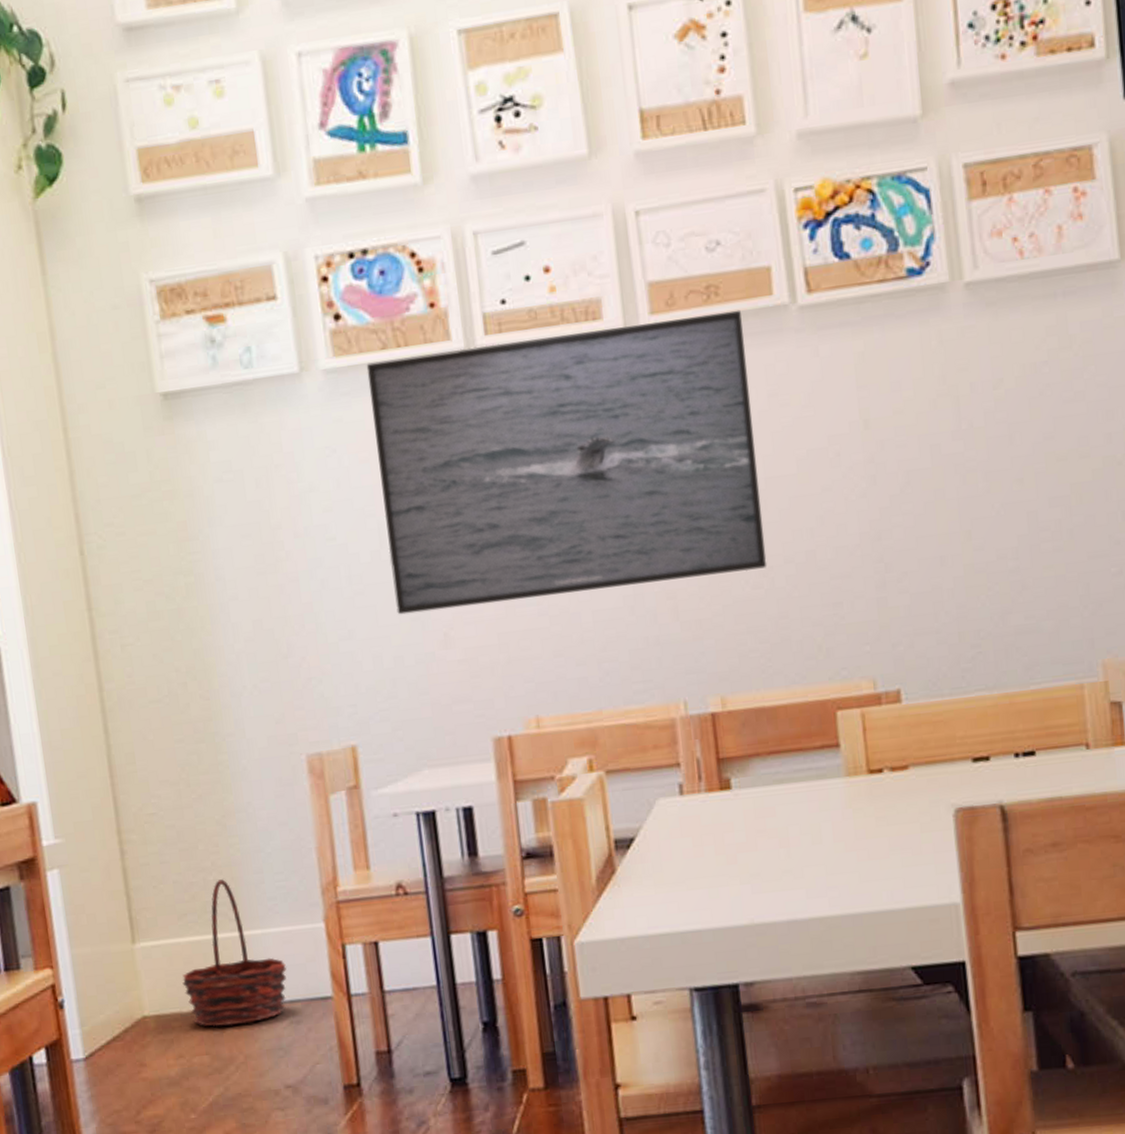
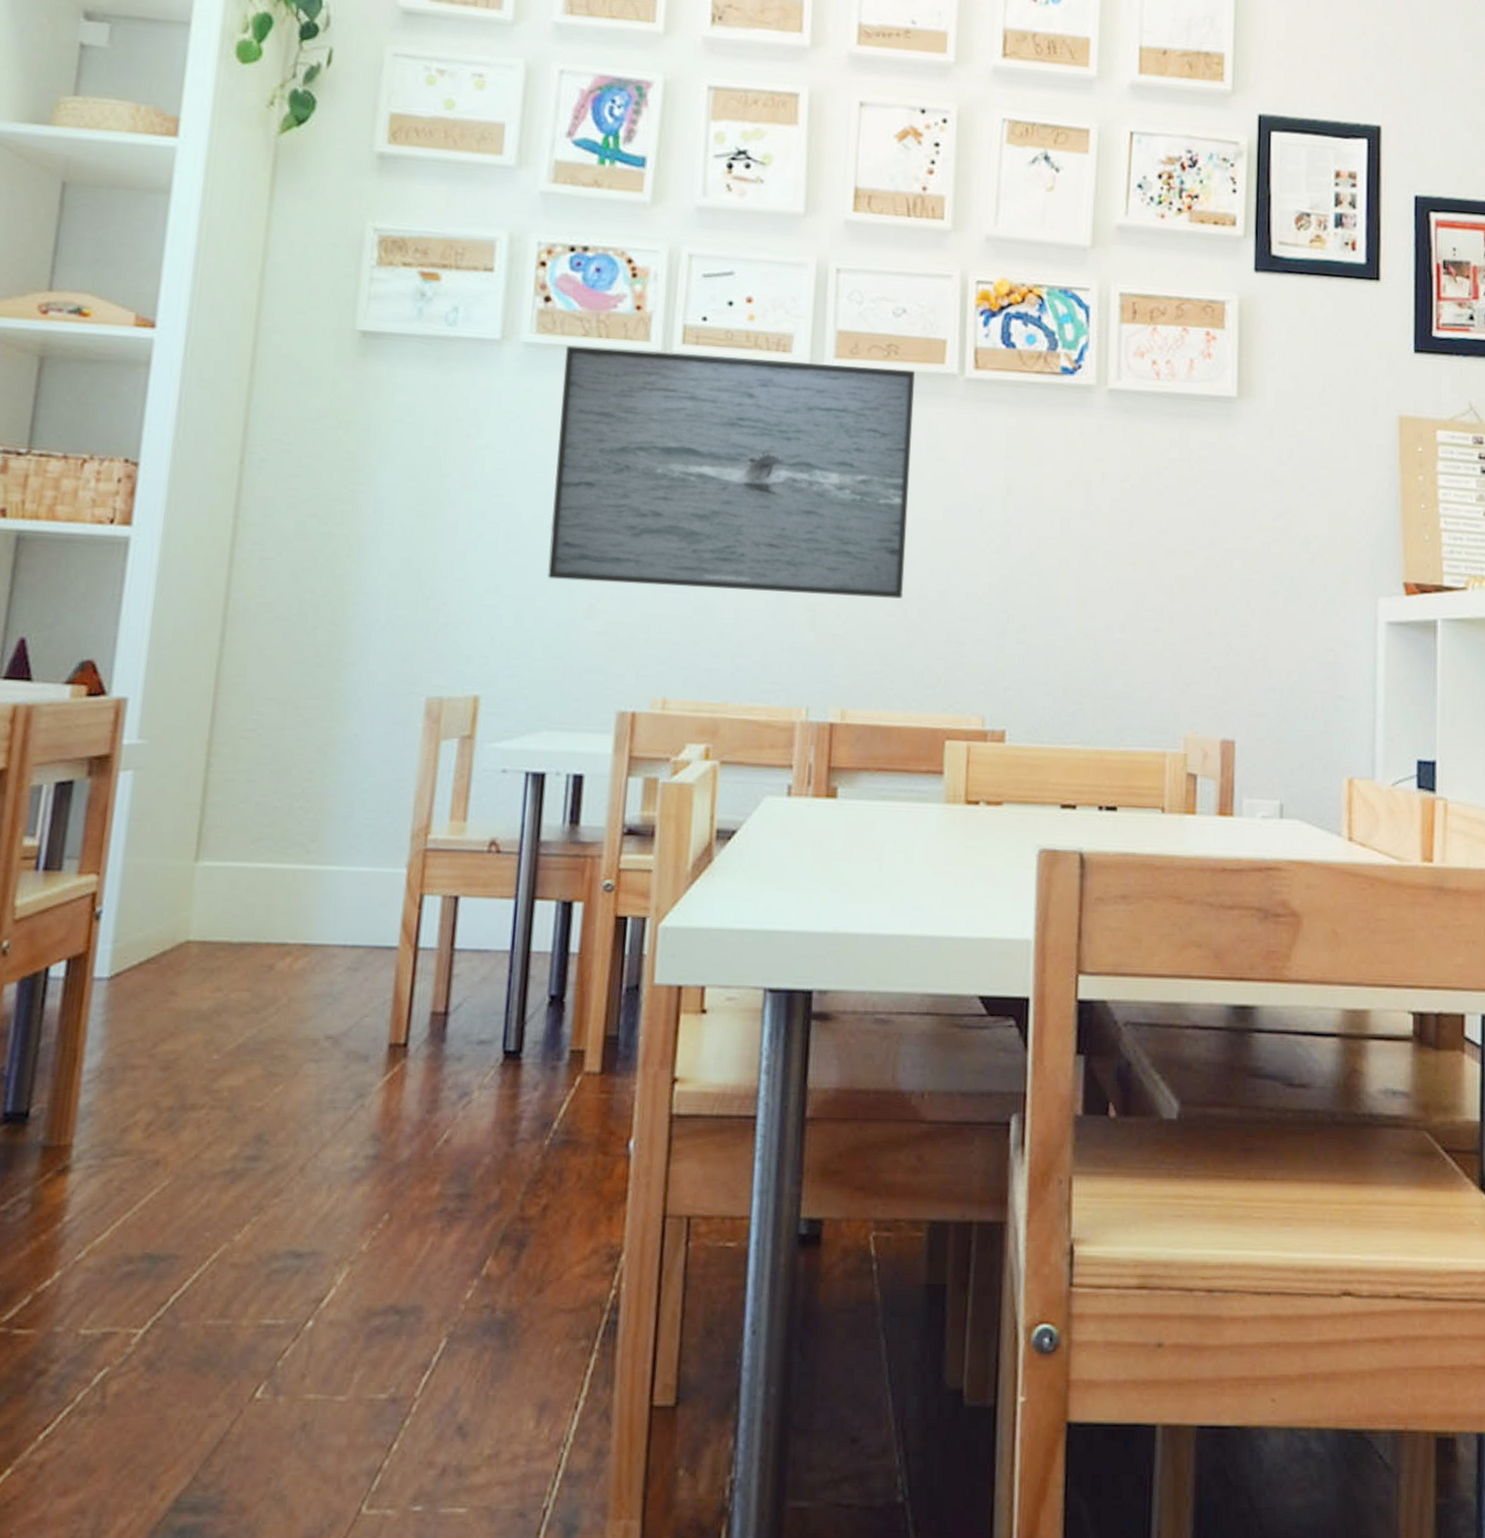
basket: present [182,878,287,1028] -> none [239,807,356,964]

